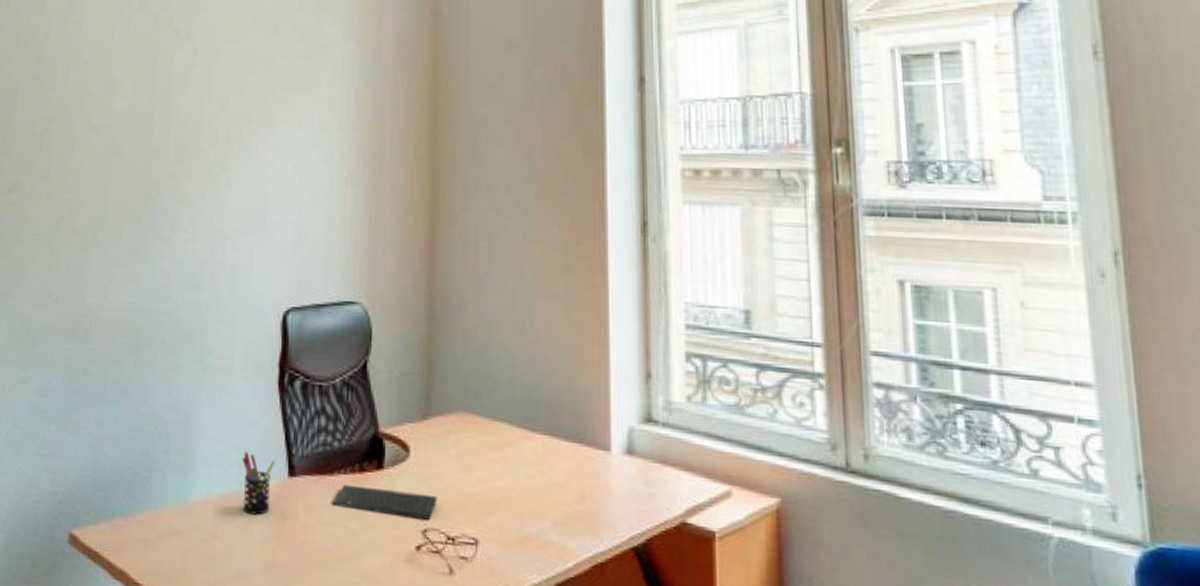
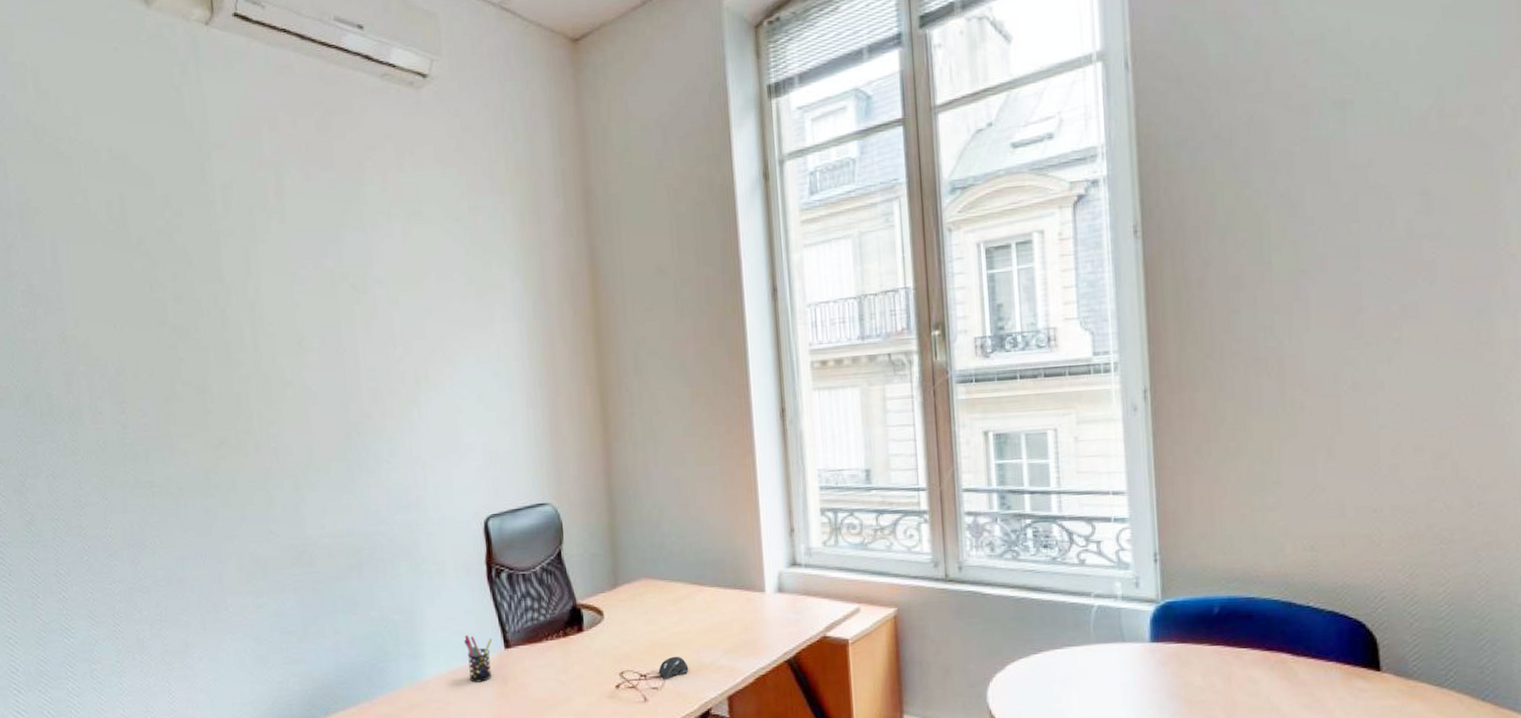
keyboard: present [332,484,437,520] -> none [544,645,630,666]
computer mouse: none [470,519,508,549] -> present [658,656,689,679]

